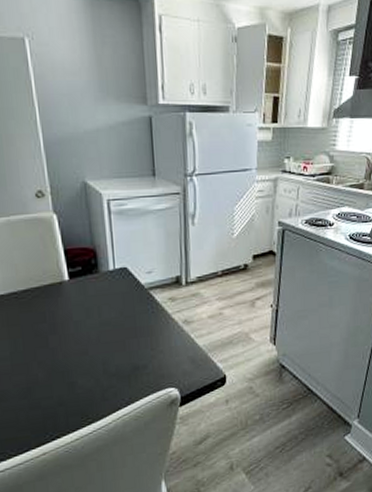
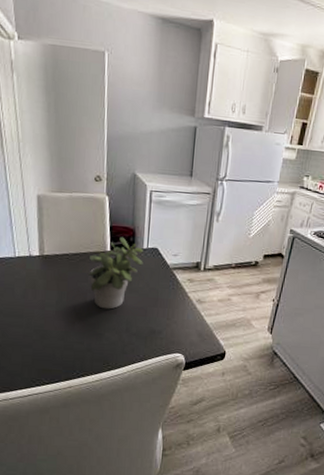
potted plant: none [44,260,112,352] -> present [88,236,143,309]

